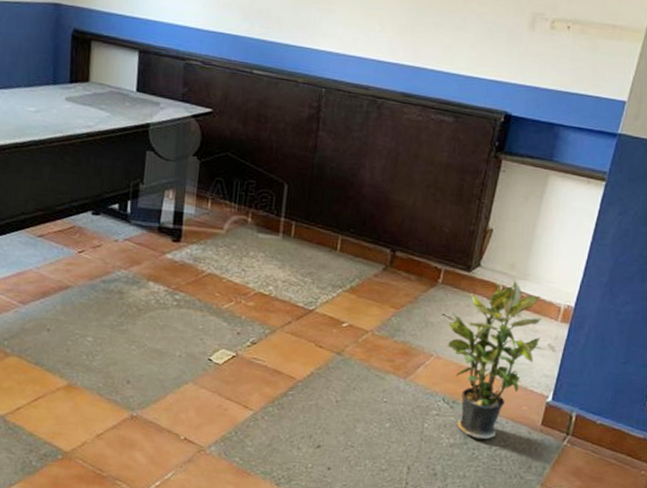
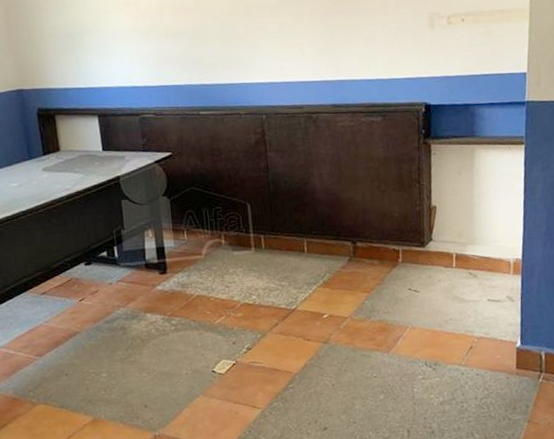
potted plant: present [447,280,542,440] -> none [414,246,499,393]

